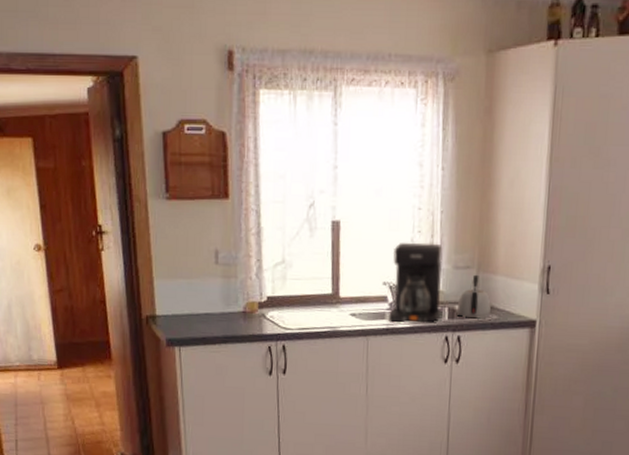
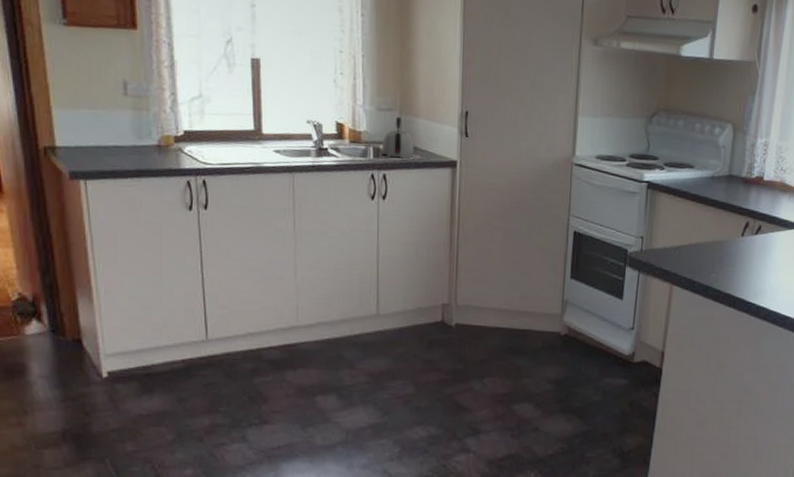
coffee maker: present [389,242,443,324] -> none [314,82,367,162]

